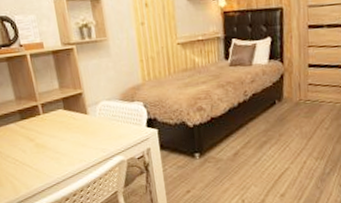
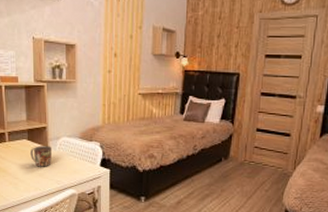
mug: none [68,113,94,137] -> present [30,146,53,167]

